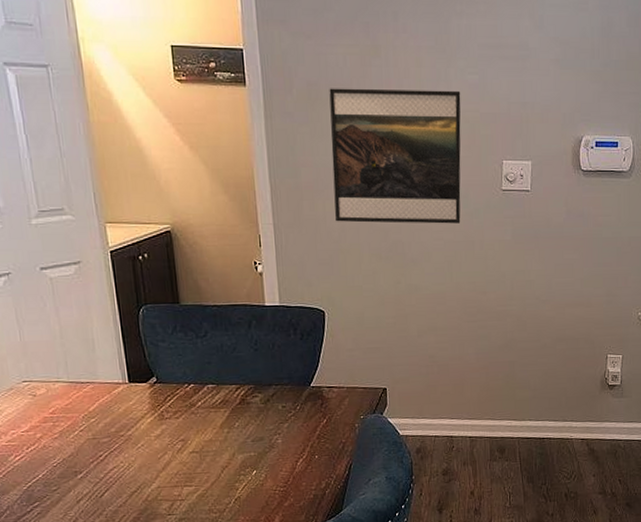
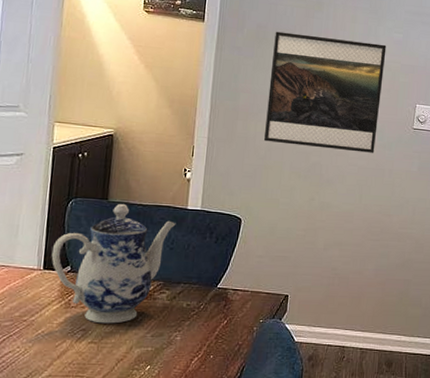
teapot: none [133,306,256,433] -> present [51,203,176,324]

